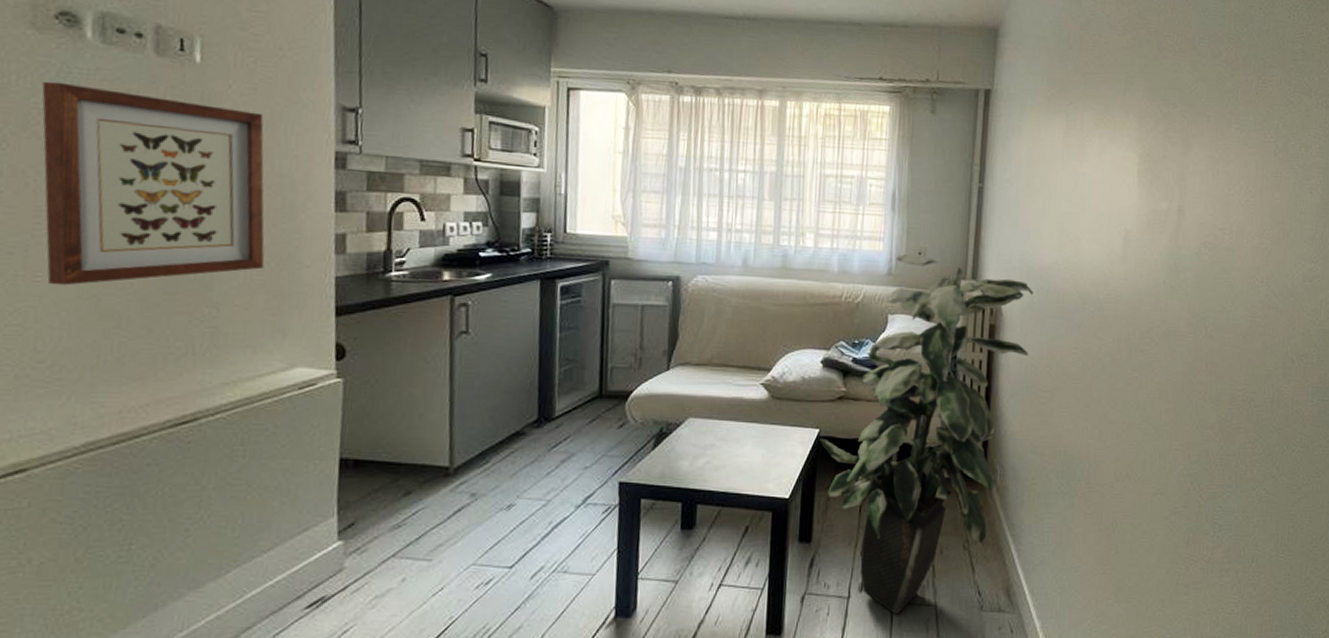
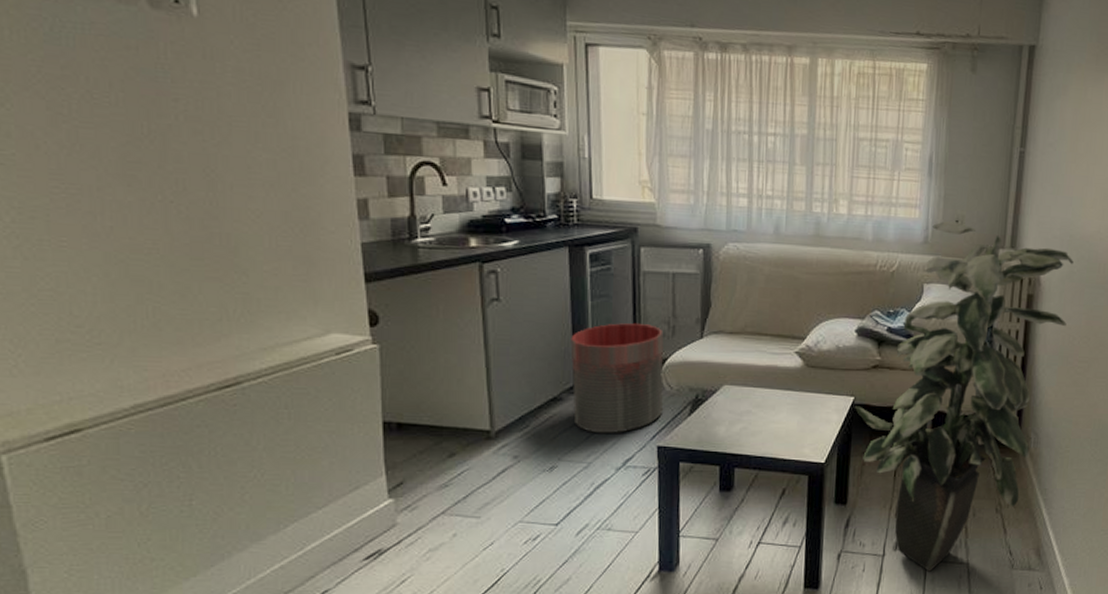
wall art: present [42,81,265,286] -> none [37,36,288,251]
trash can: none [535,355,630,470] -> present [570,323,664,434]

